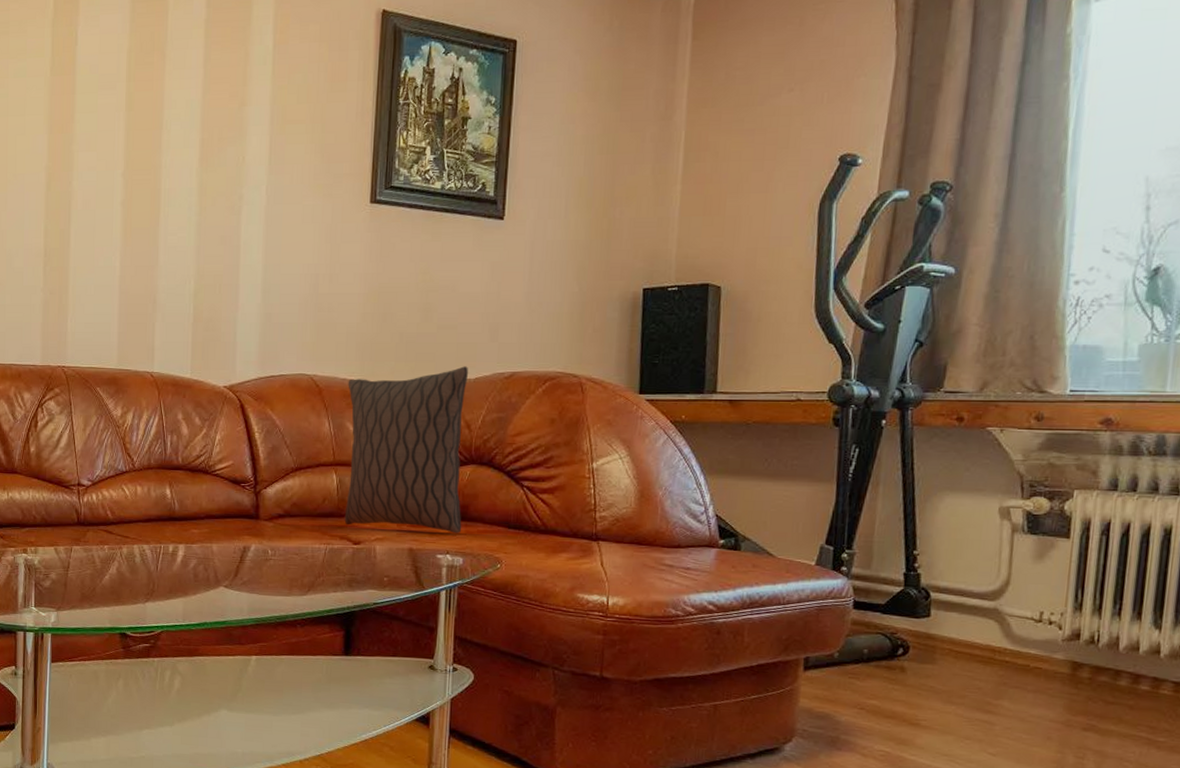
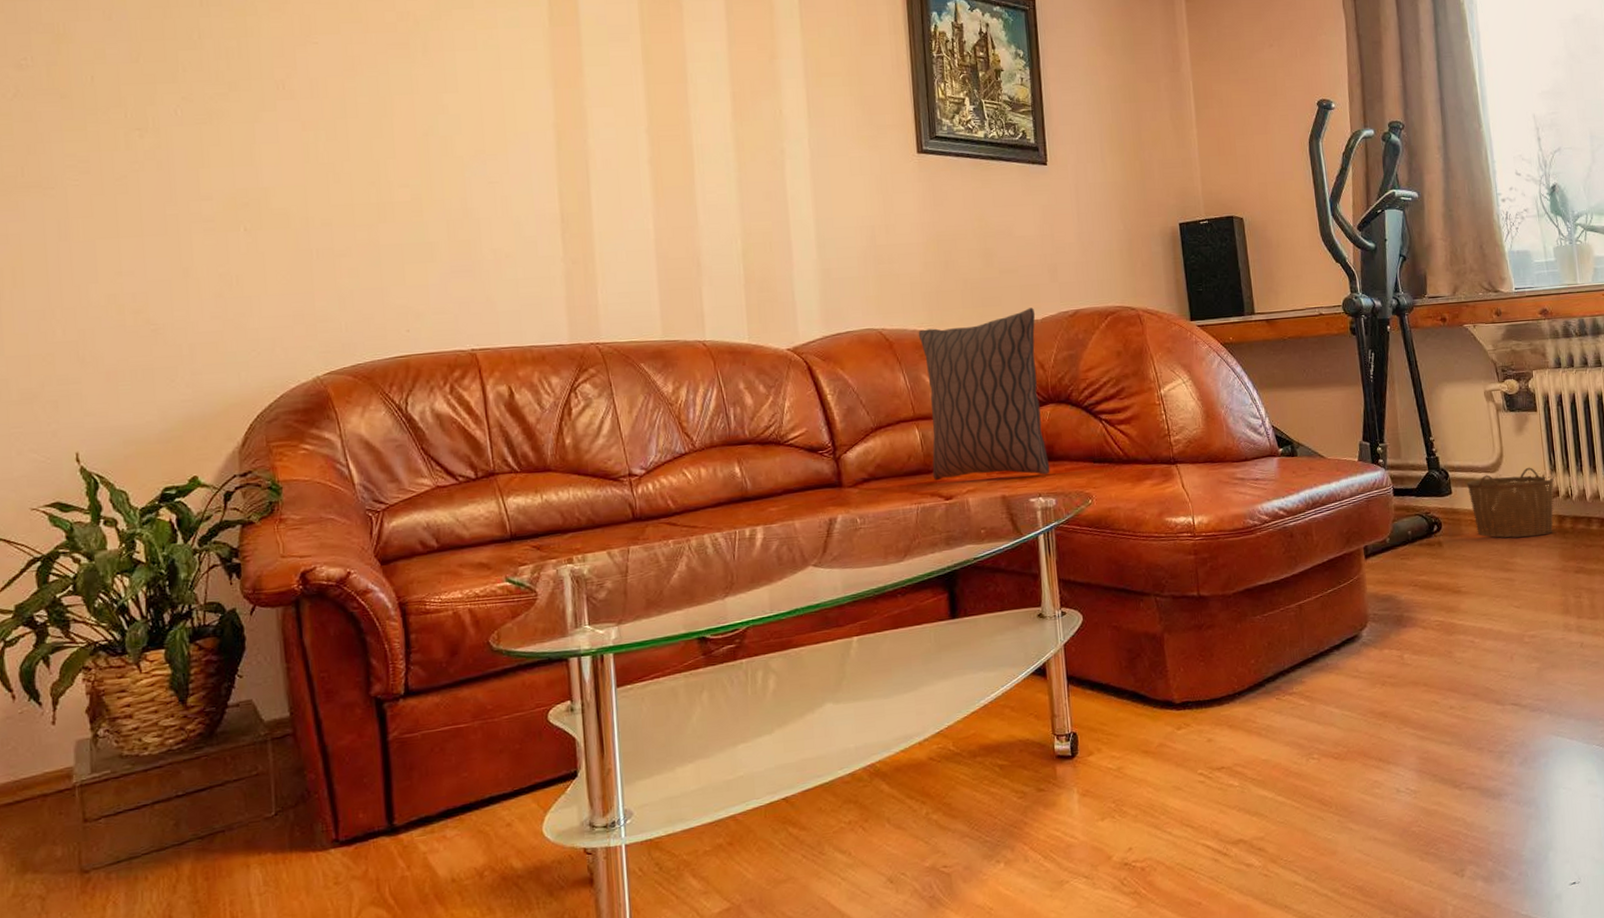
basket: none [951,601,1076,681] -> present [1466,467,1554,539]

